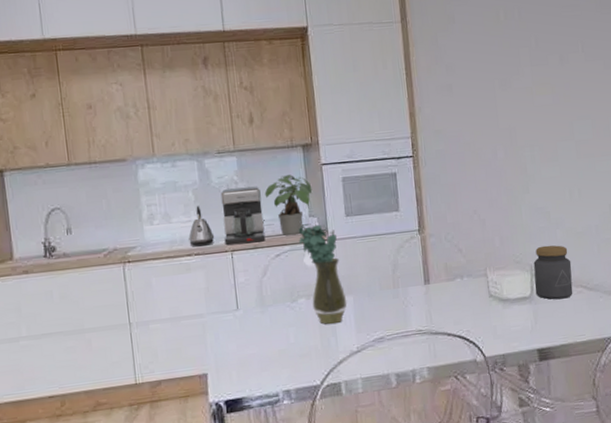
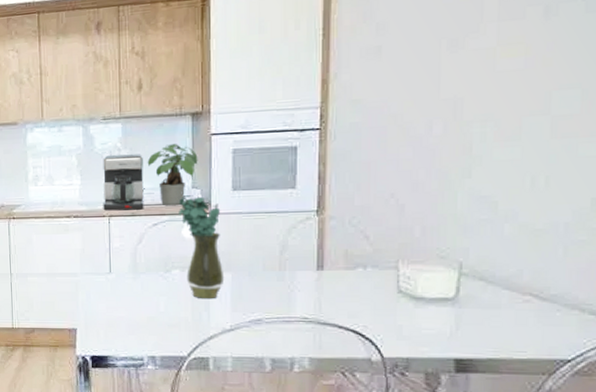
kettle: present [188,205,215,248] -> none [69,170,94,211]
jar: present [533,245,573,300] -> none [462,241,520,306]

